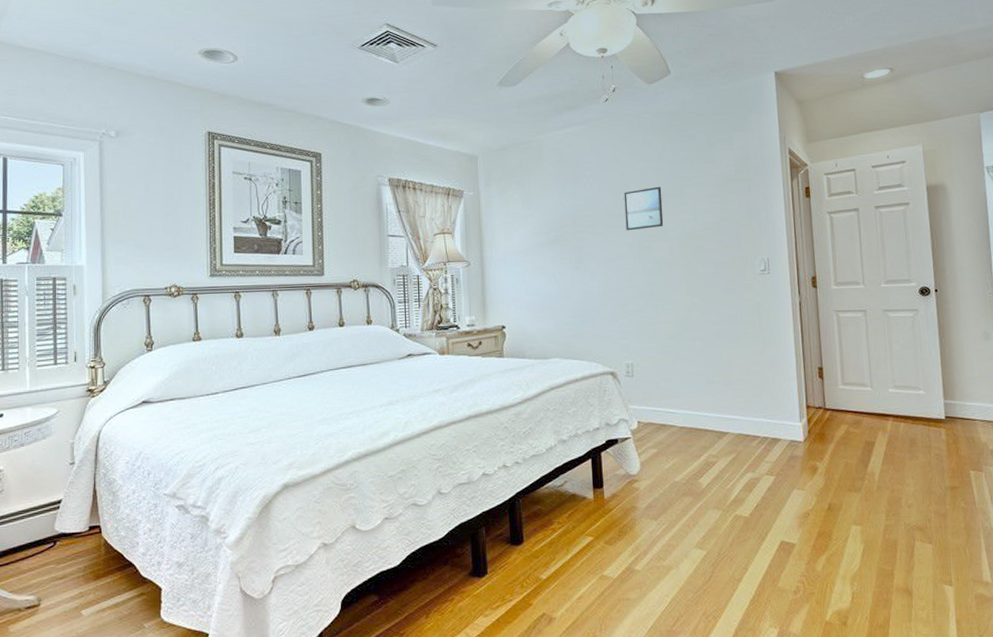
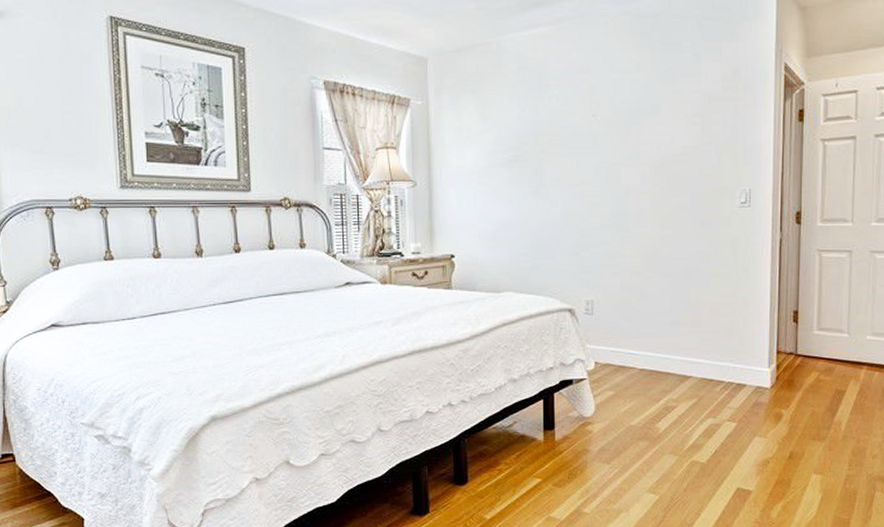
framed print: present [624,186,664,231] -> none [593,102,637,153]

